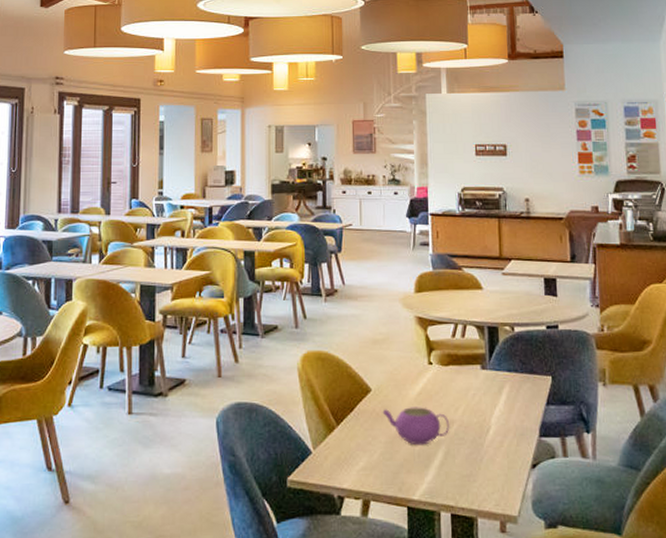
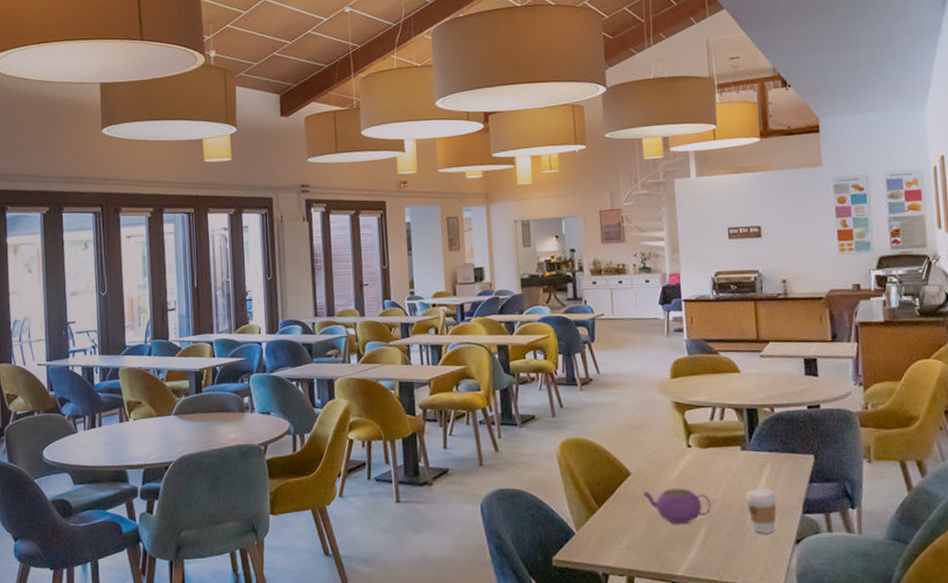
coffee cup: none [484,410,515,458] -> present [746,489,777,535]

